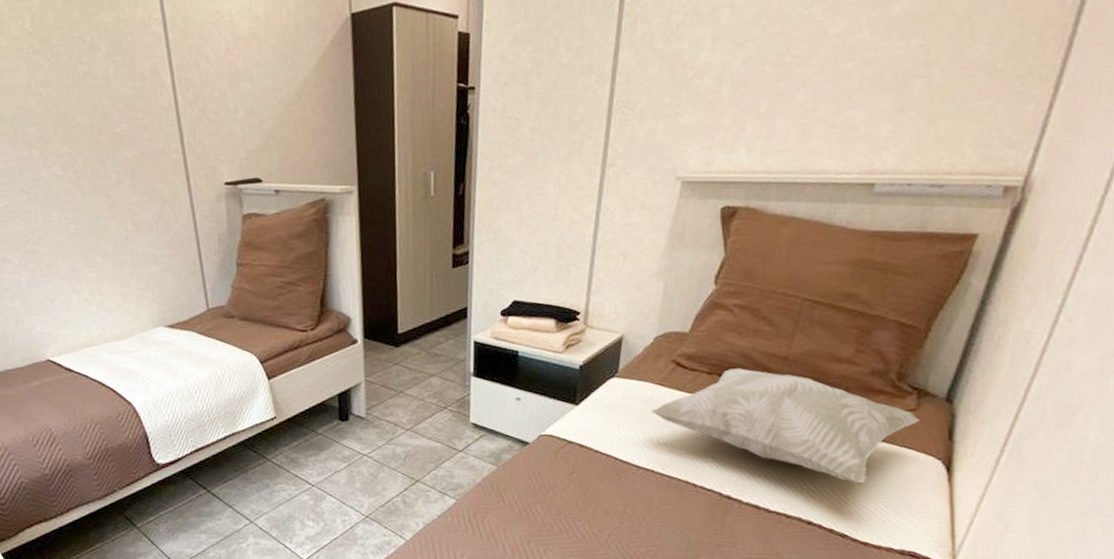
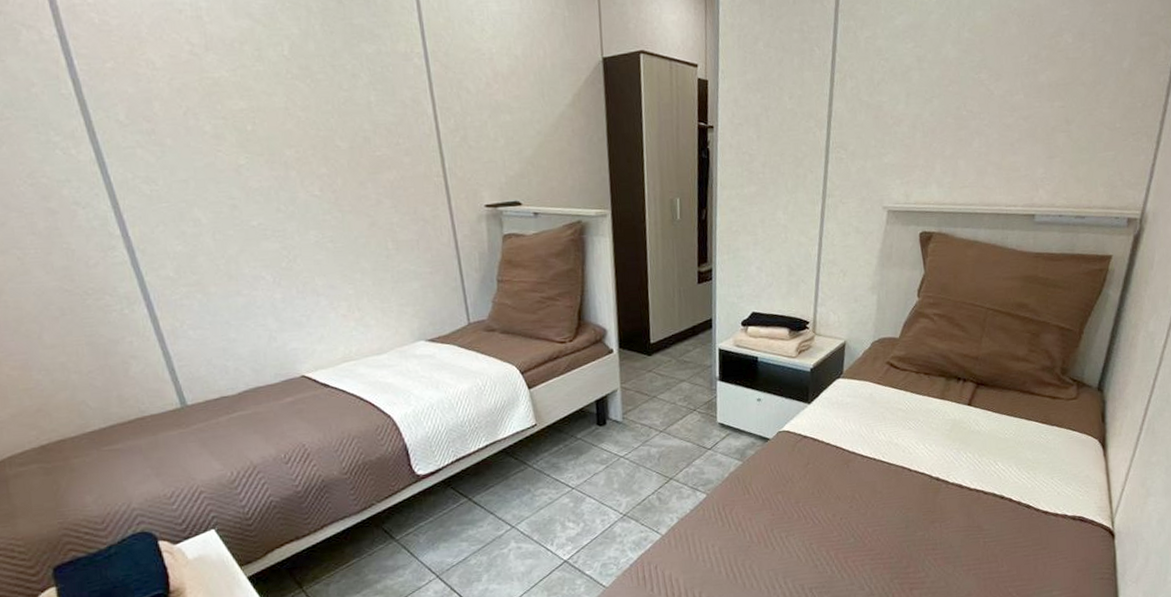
decorative pillow: present [651,368,920,484] -> none [871,367,1080,462]

